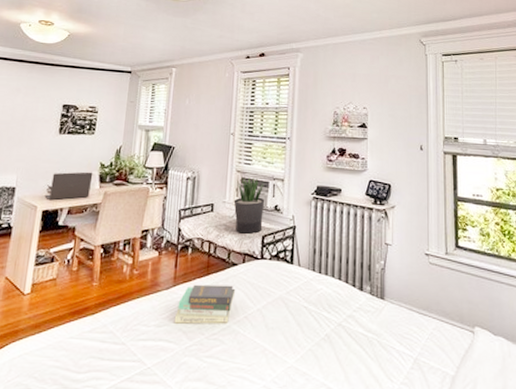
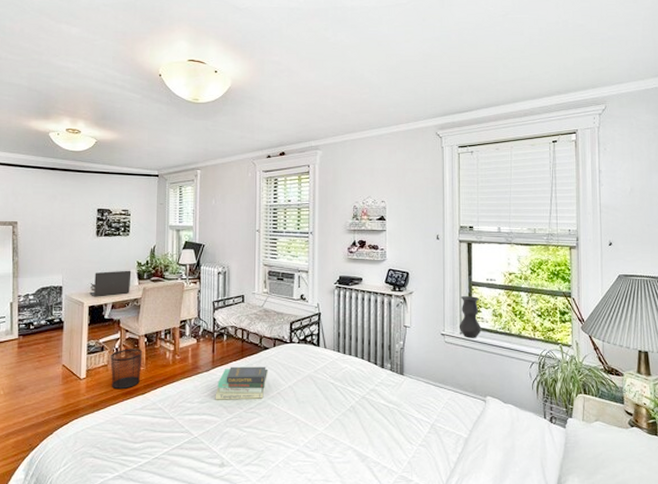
waste bin: none [58,260,98,308] -> present [110,349,143,390]
planter: present [233,173,265,234] -> none [262,267,292,321]
vase: none [444,212,468,260] -> present [459,296,482,338]

